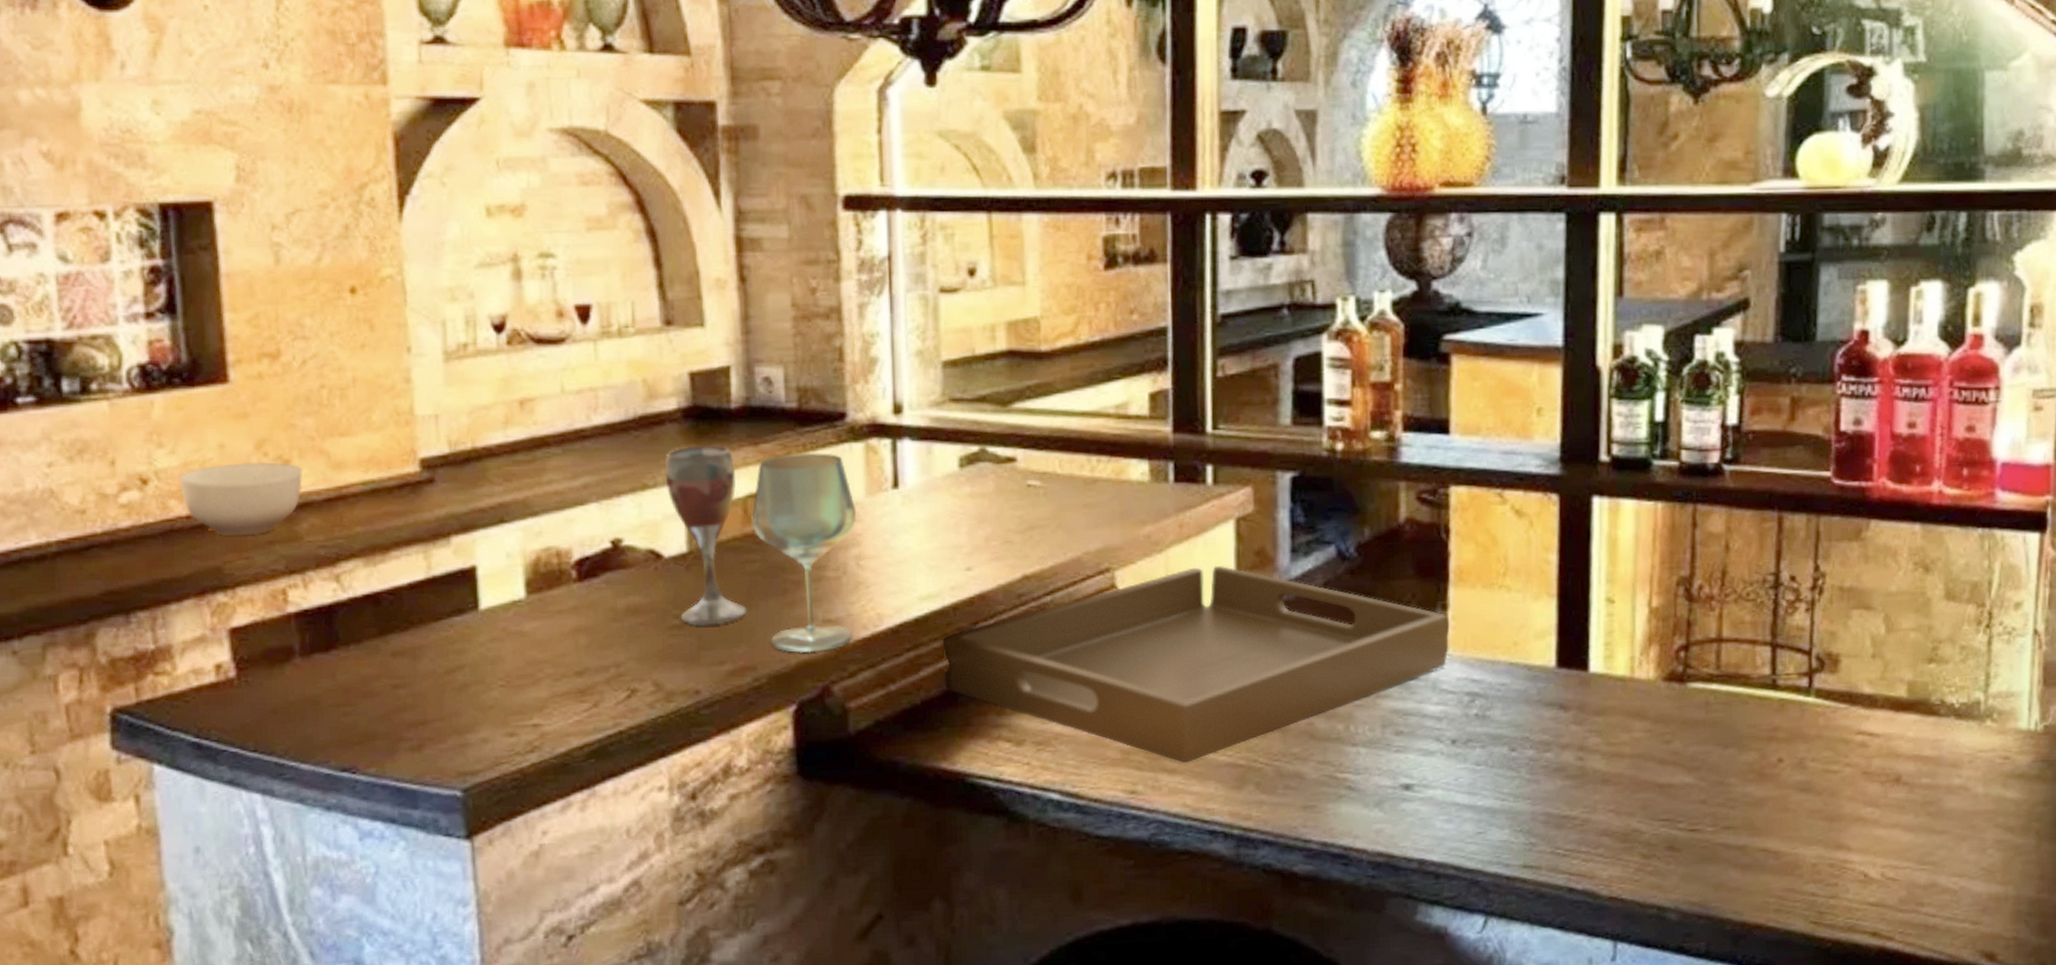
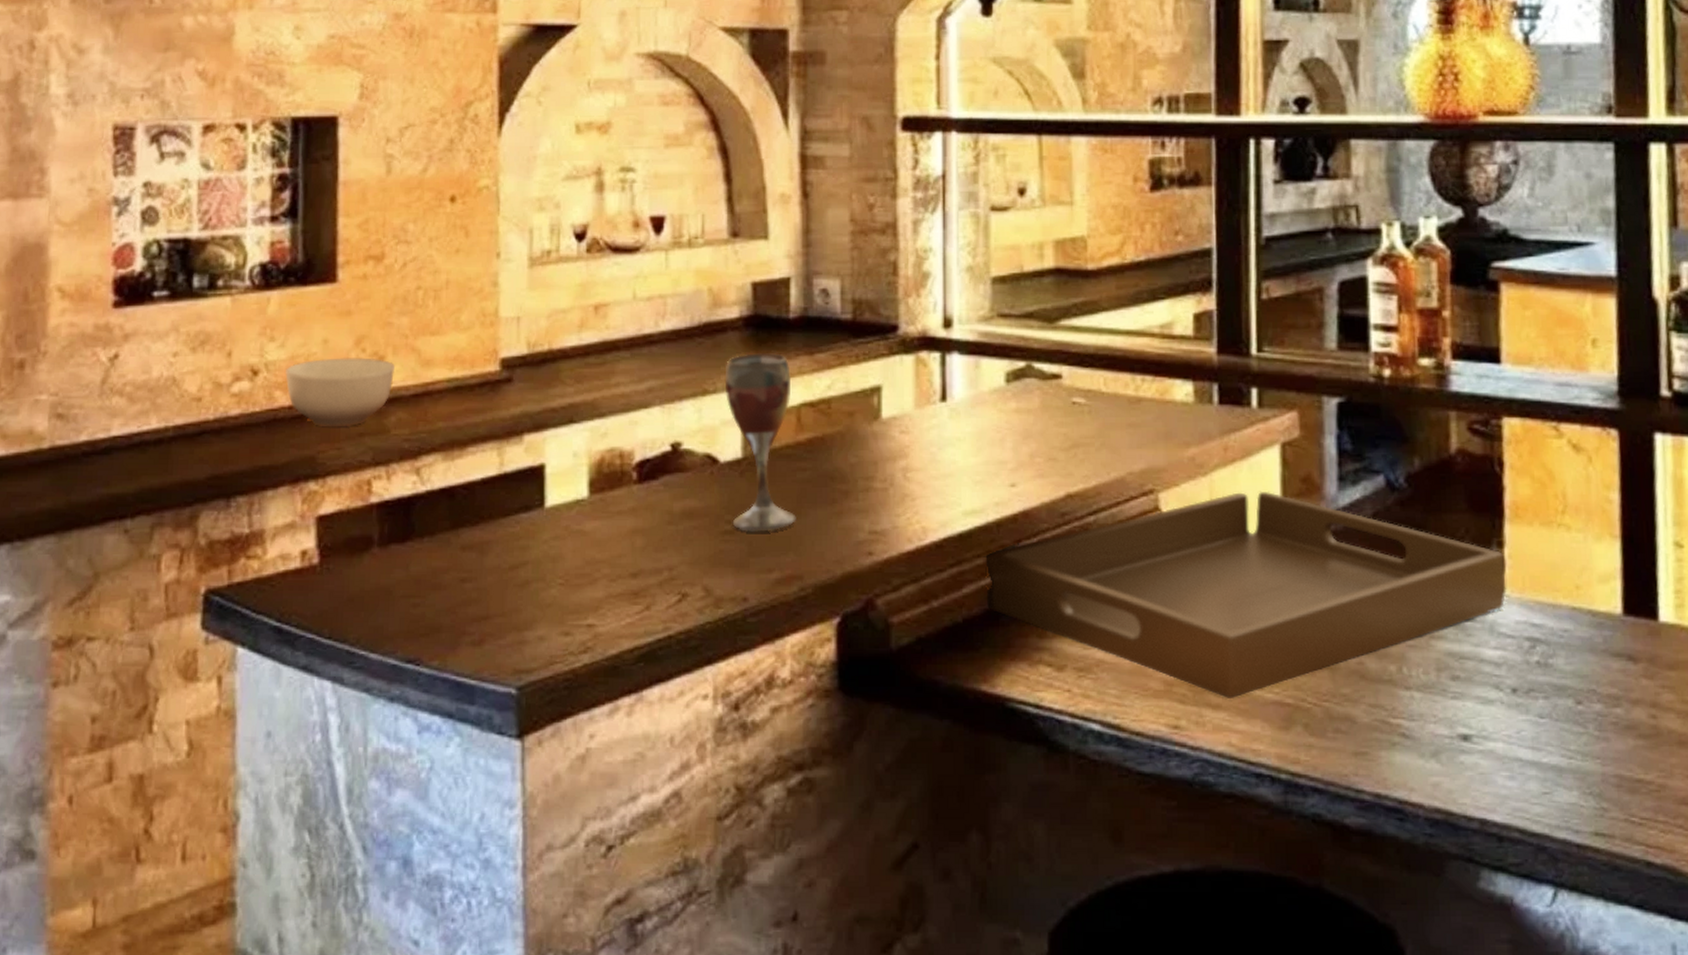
wine glass: present [750,452,857,654] -> none [803,363,905,565]

